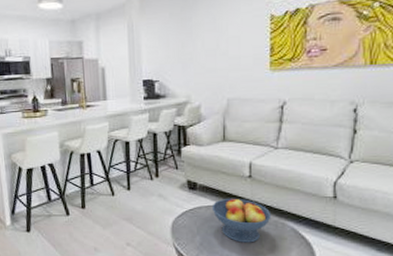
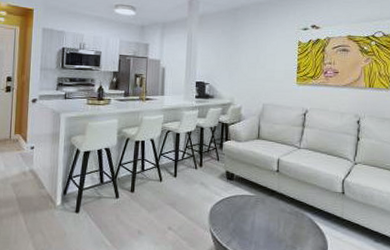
fruit bowl: present [211,198,271,243] -> none [245,189,294,231]

